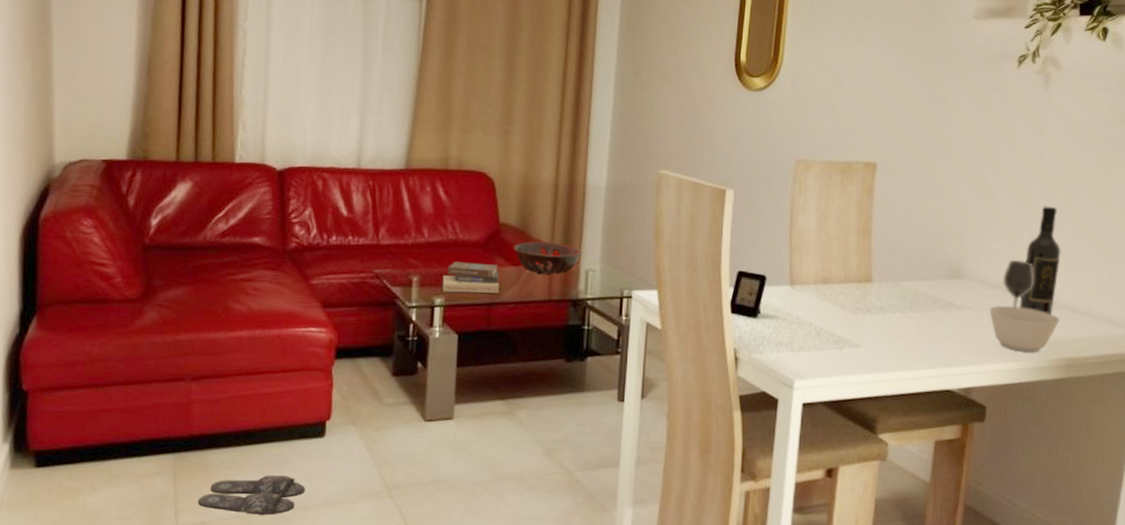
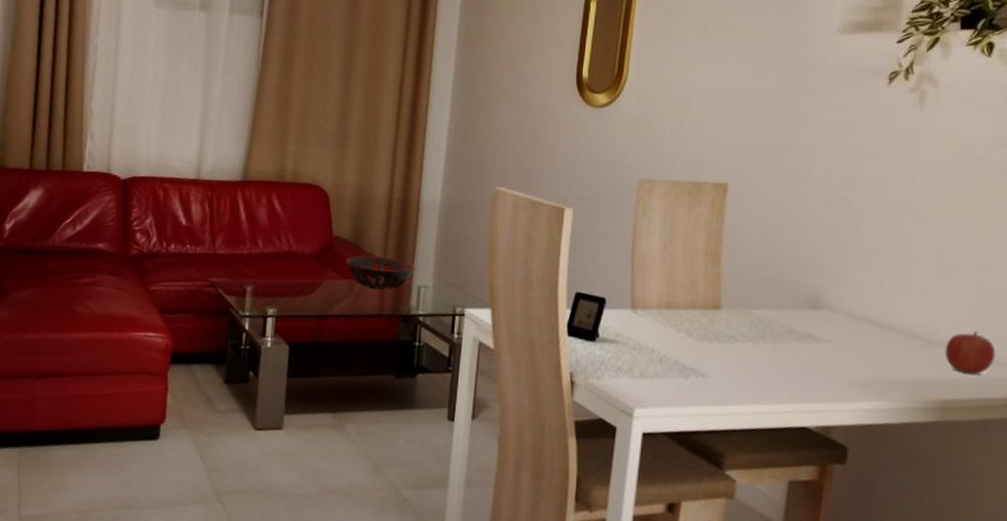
slippers: present [197,475,305,515] -> none [39,473,139,513]
books: present [442,262,500,294] -> none [275,273,332,306]
bowl: present [989,306,1060,352] -> none [852,340,934,391]
wineglass: present [1002,260,1035,308] -> none [867,291,906,343]
wine bottle: present [1018,206,1061,315] -> none [886,234,936,352]
fruit: none [1069,294,1112,333] -> present [944,331,996,374]

